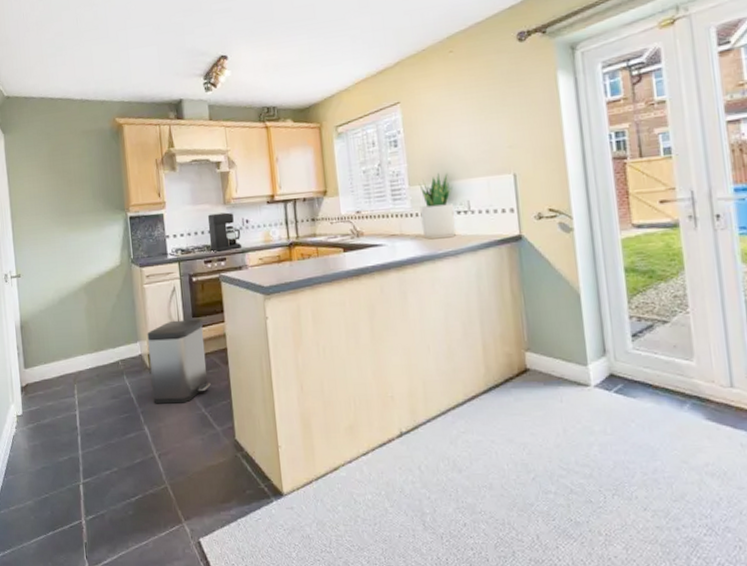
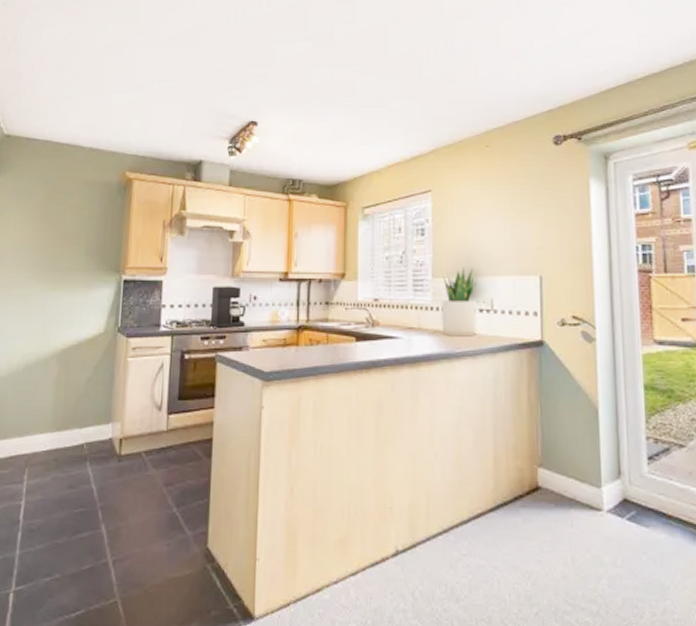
pedal bin: present [147,319,211,404] -> none [117,401,189,500]

